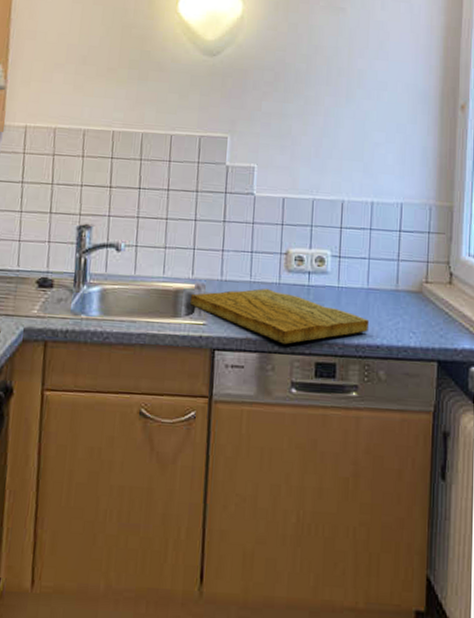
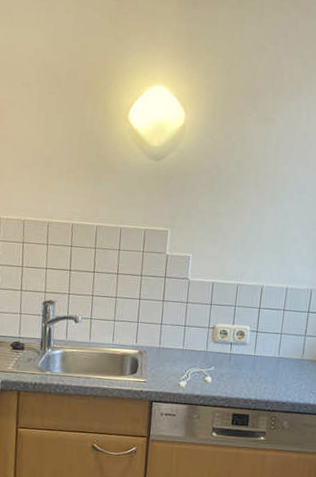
cutting board: present [190,288,369,345] -> none [134,354,278,399]

